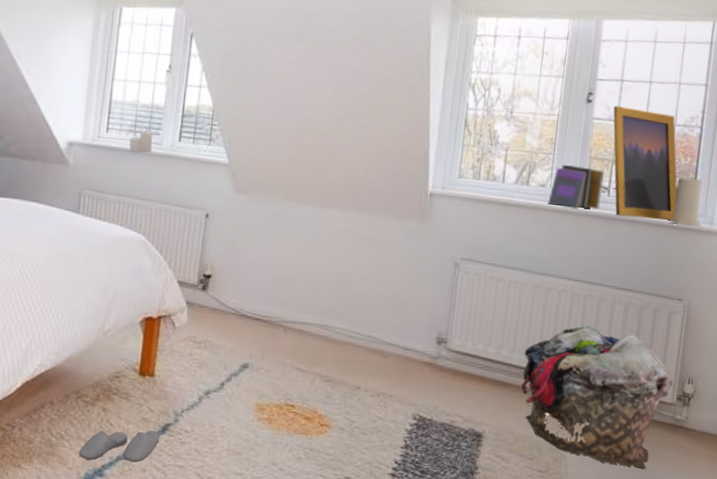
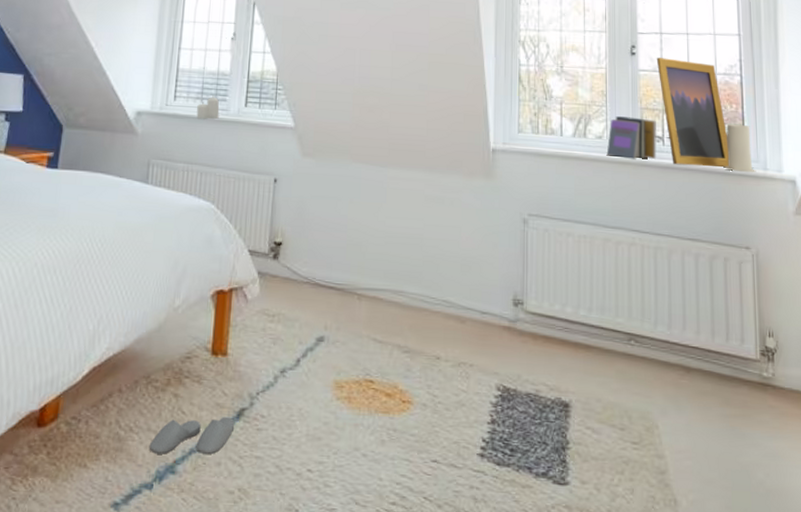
laundry basket: present [521,325,674,469] -> none [602,279,755,435]

